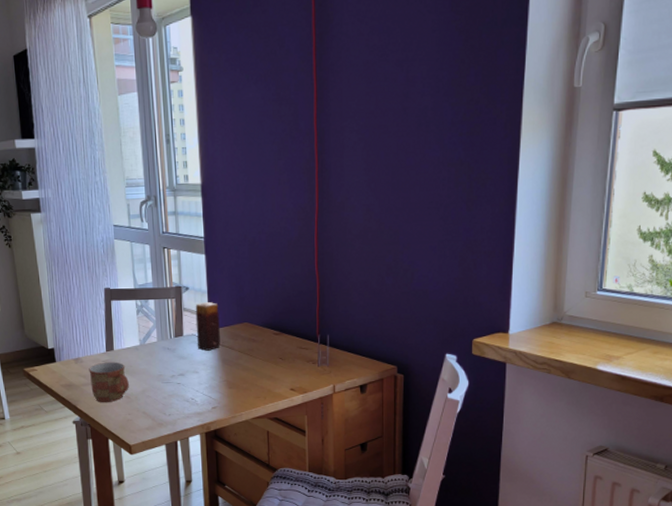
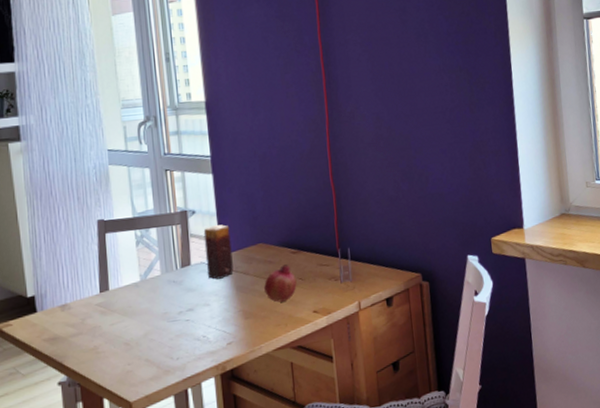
mug: present [89,362,129,402] -> none [78,303,128,355]
fruit: none [247,344,277,377] -> present [264,264,297,303]

